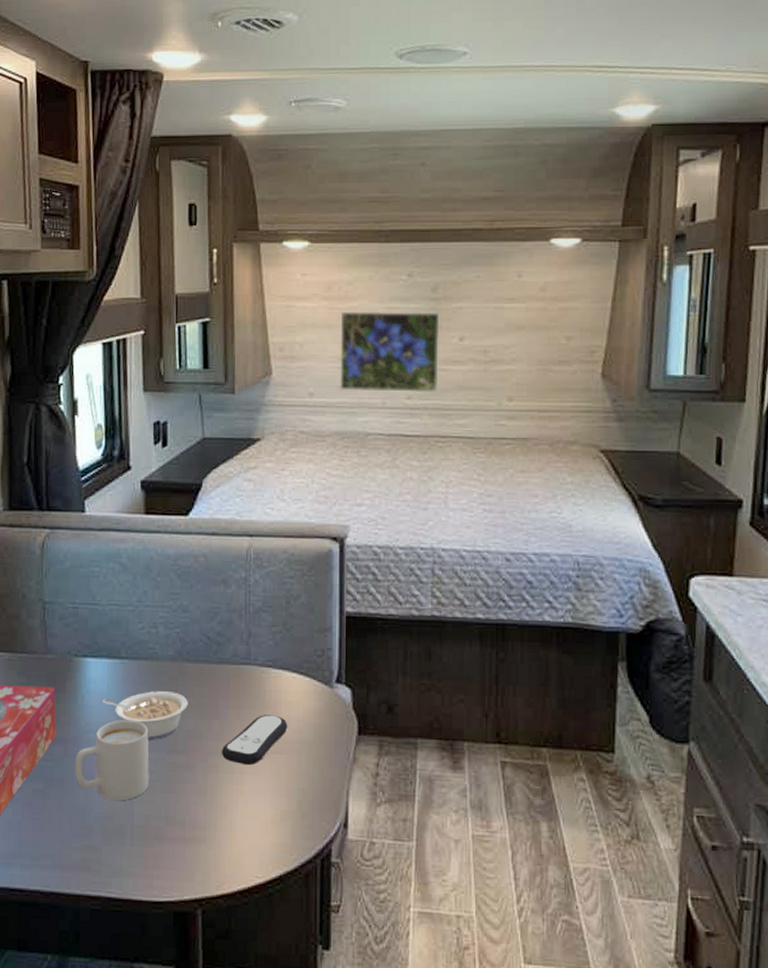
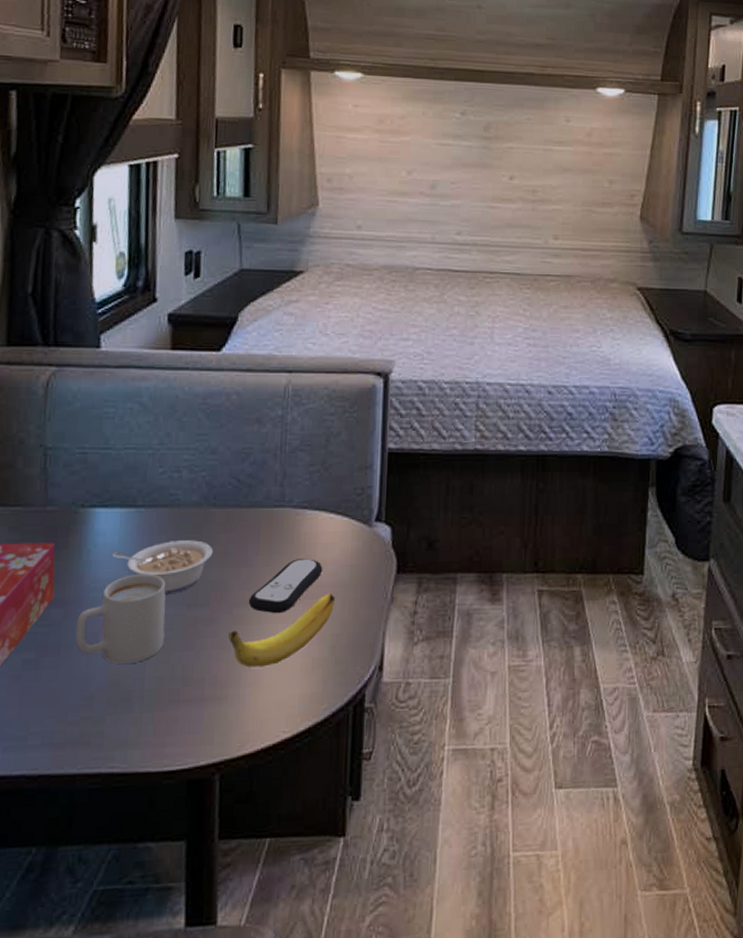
banana: none [205,750,301,814] -> present [228,593,336,668]
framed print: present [340,311,440,393] -> none [389,145,491,229]

